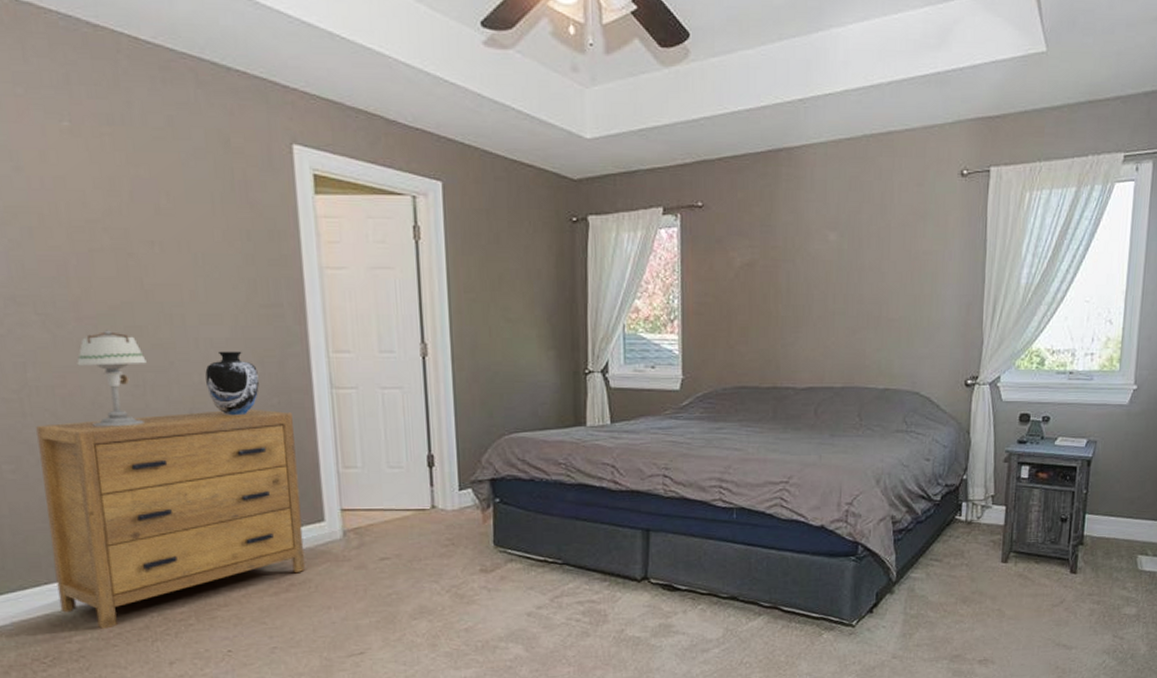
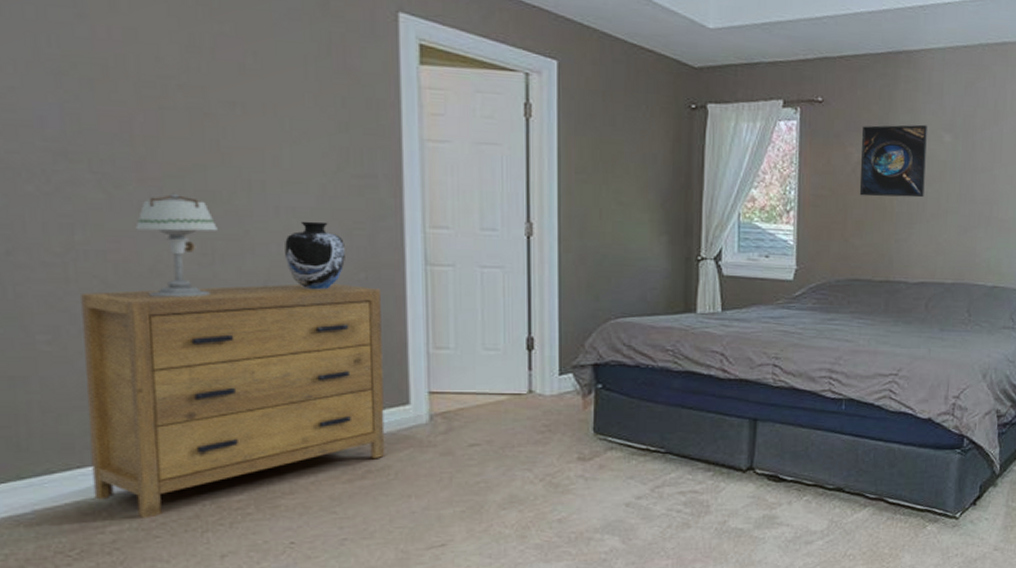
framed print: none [743,224,811,301] -> present [859,124,927,198]

